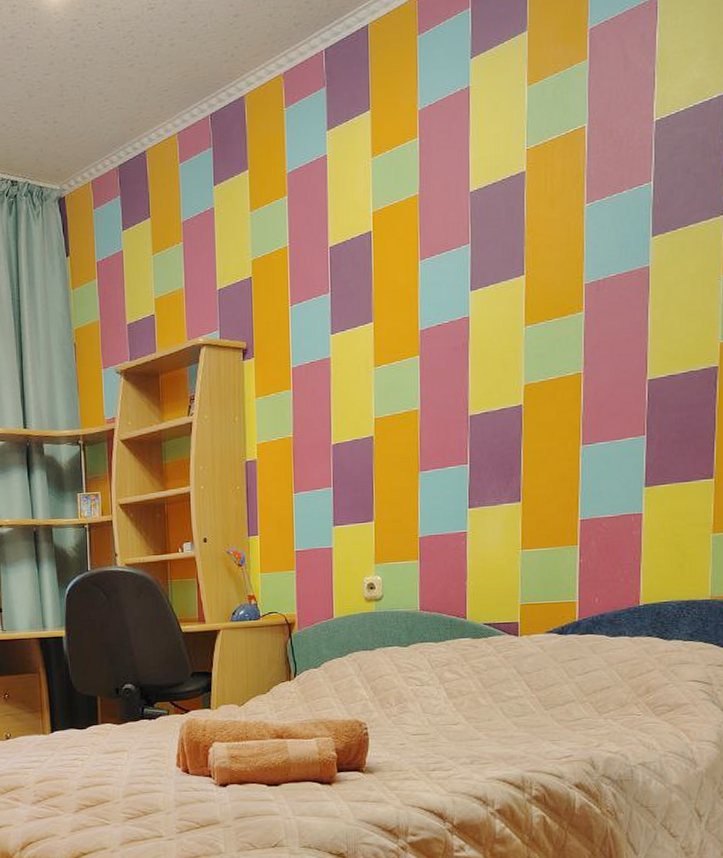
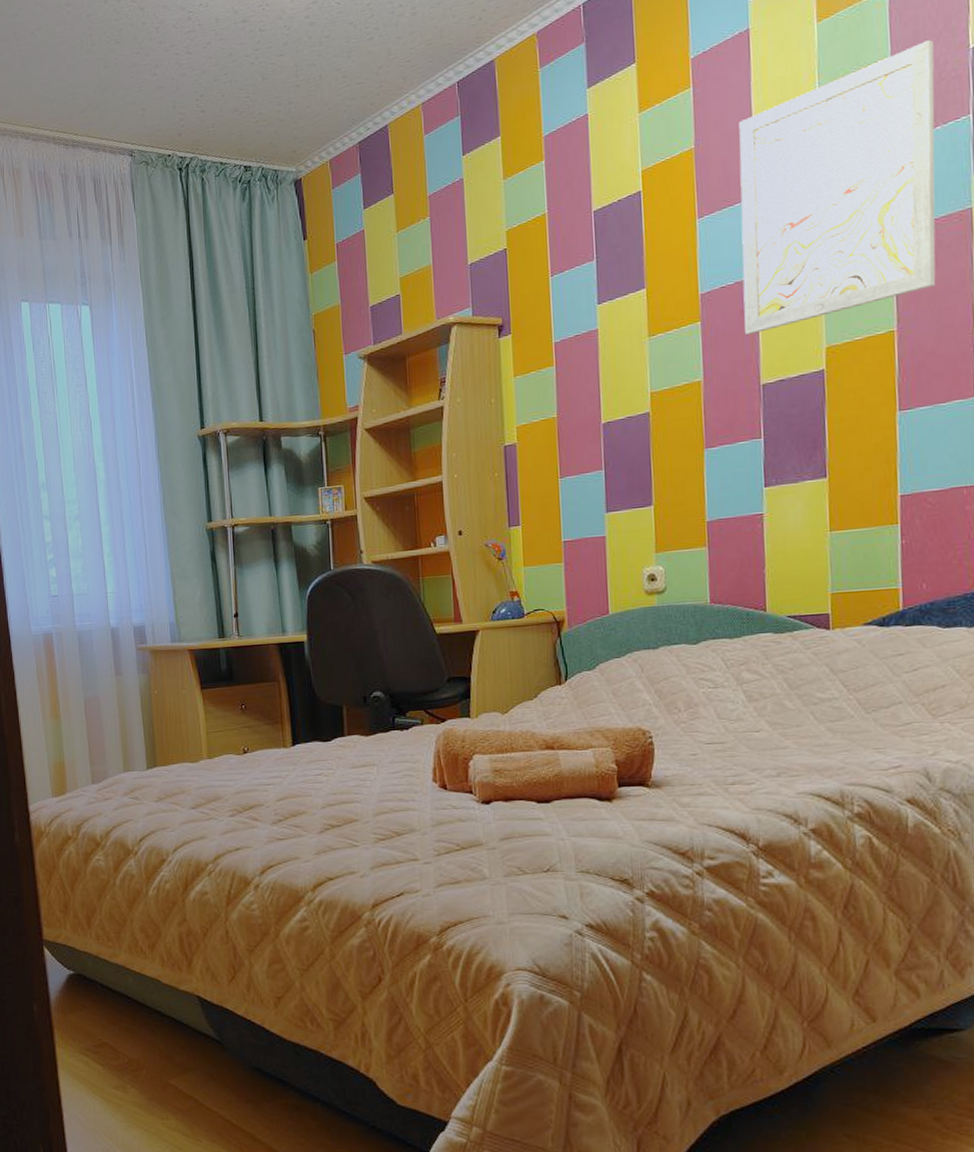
wall art: none [456,110,624,370] -> present [739,39,936,335]

